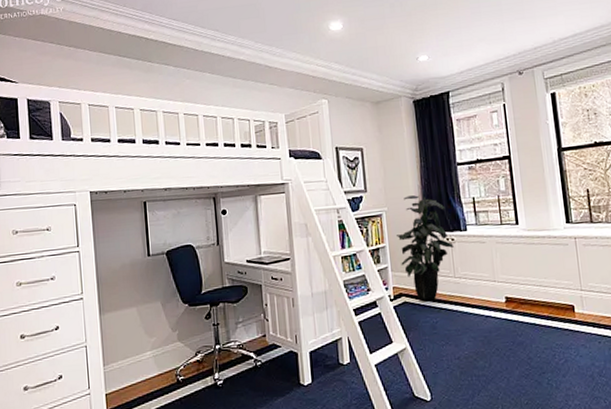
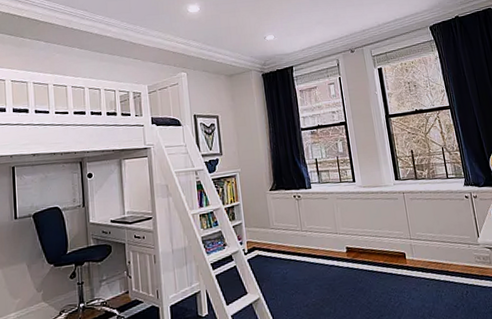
indoor plant: present [397,195,454,300] -> none [249,157,300,253]

